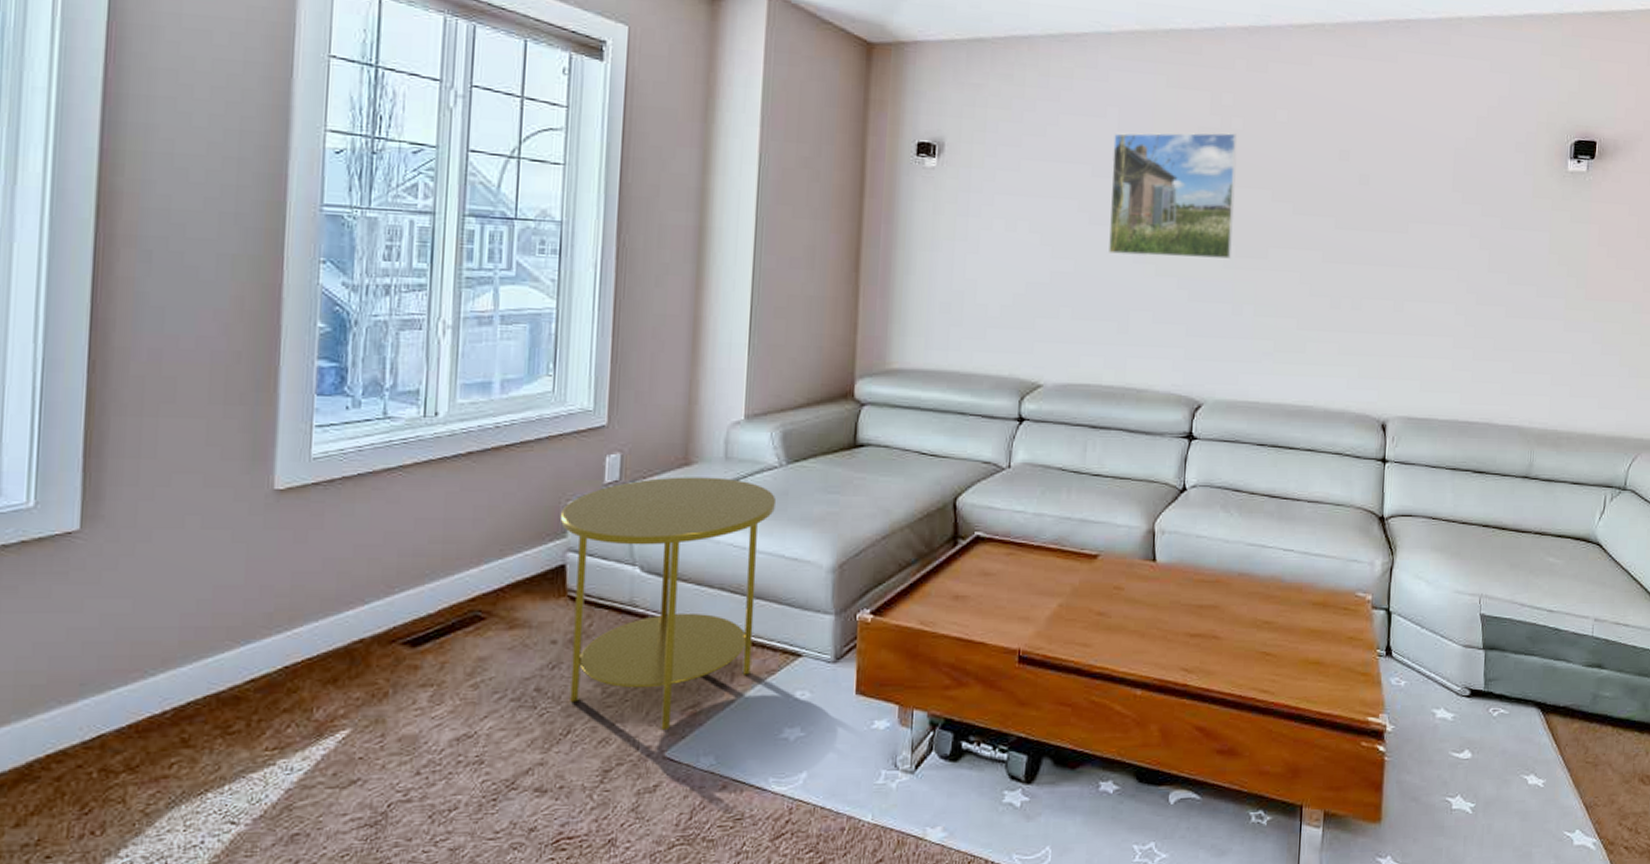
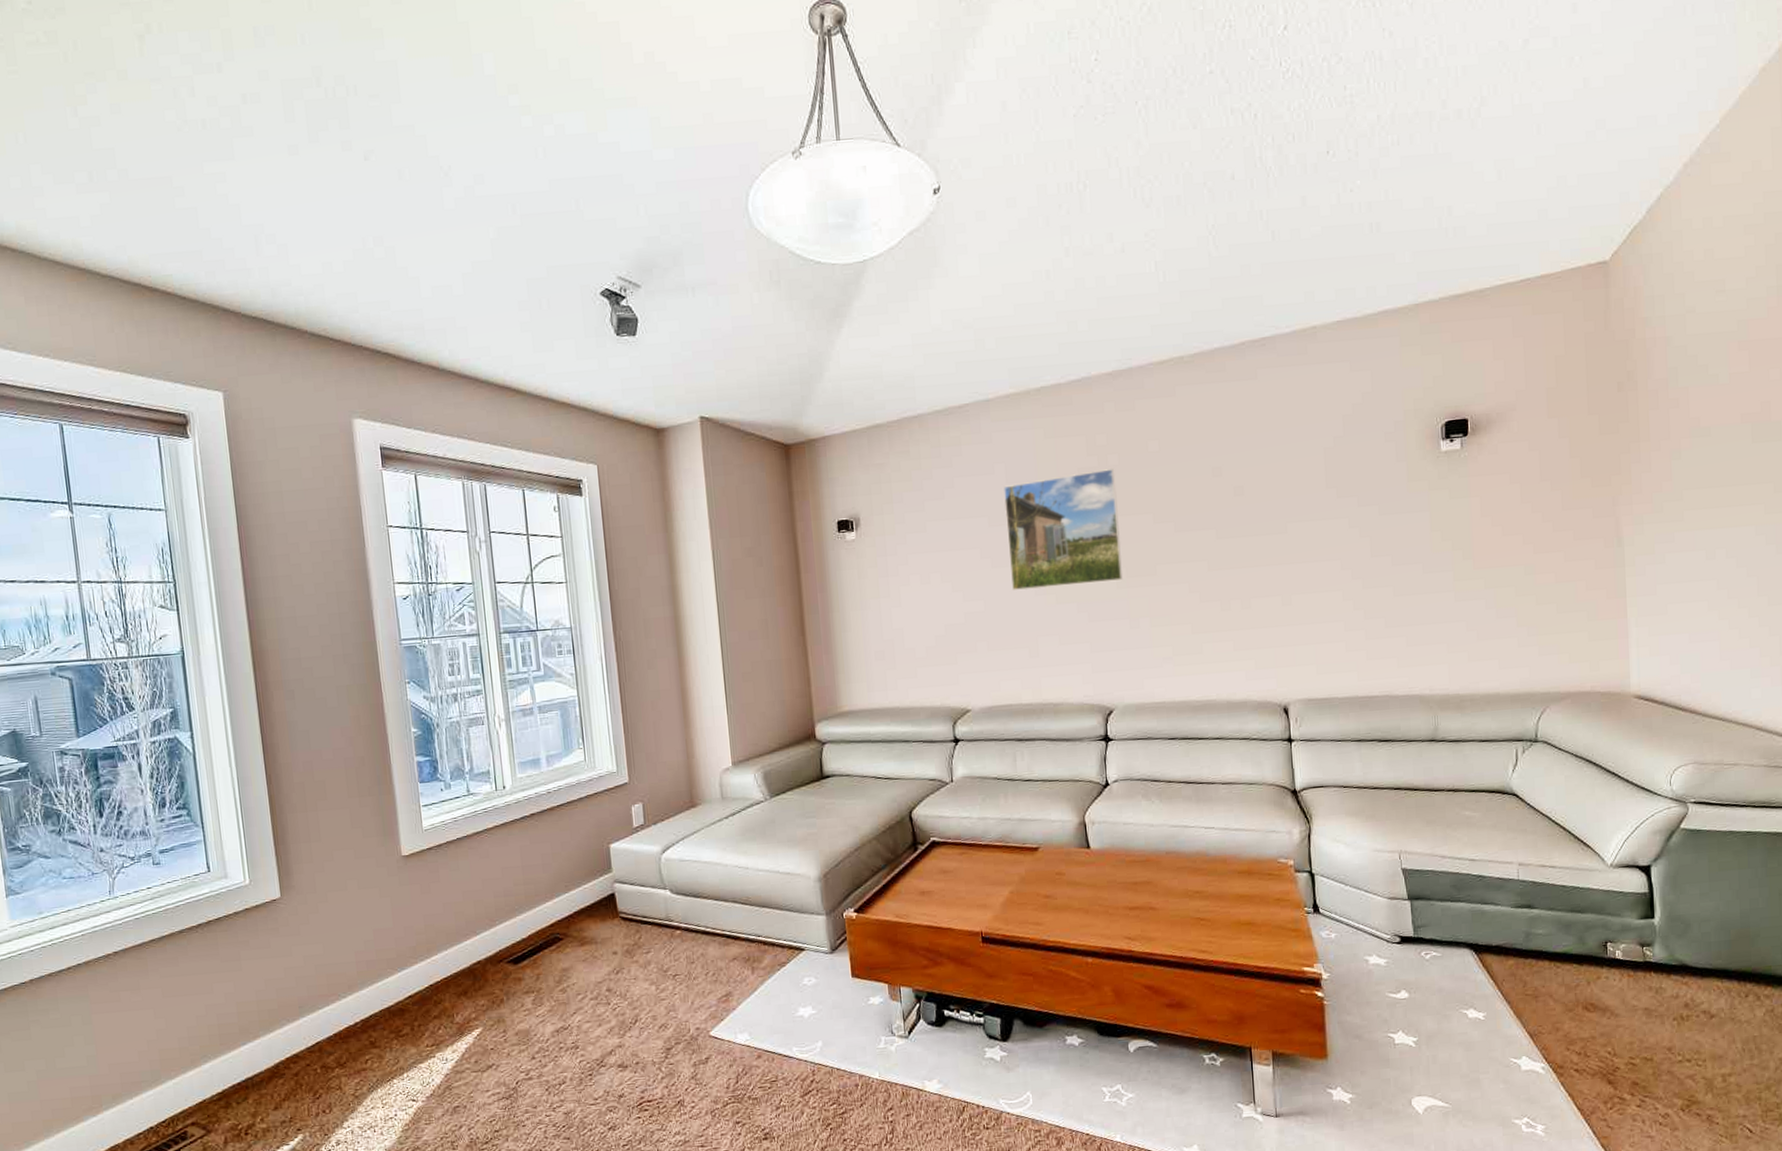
side table: present [559,477,777,731] -> none [604,814,767,1016]

